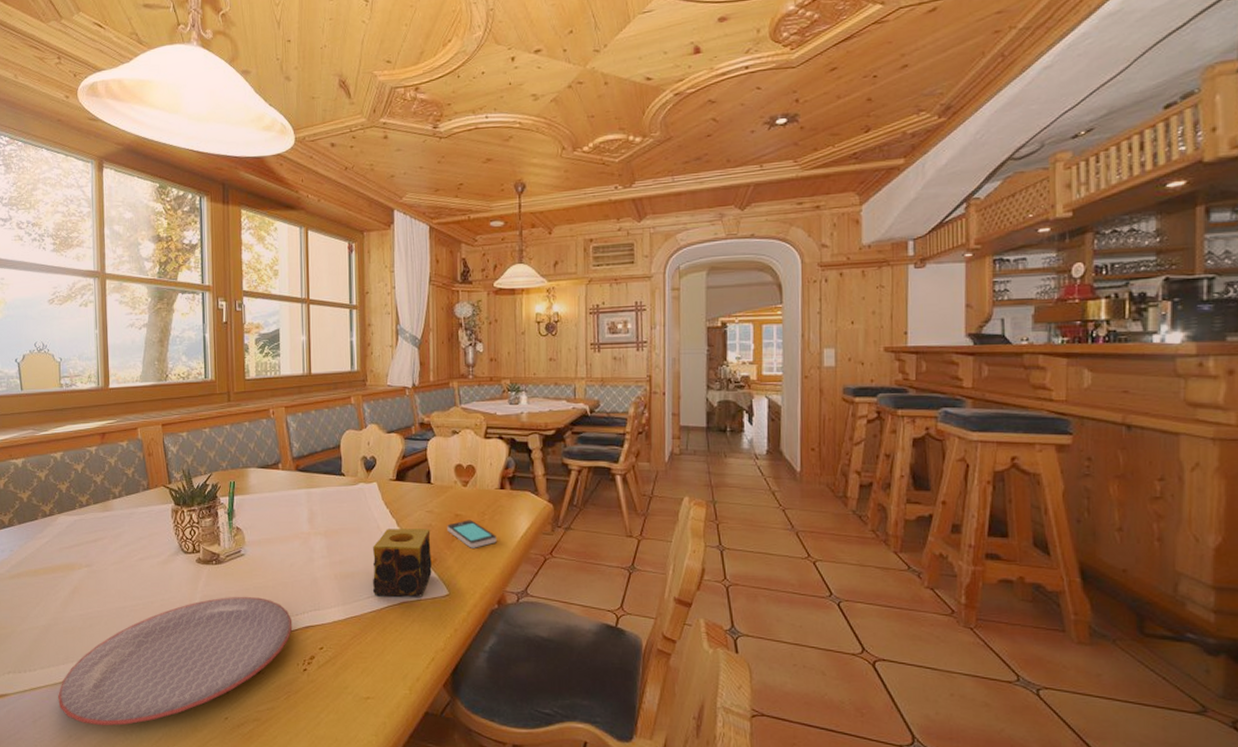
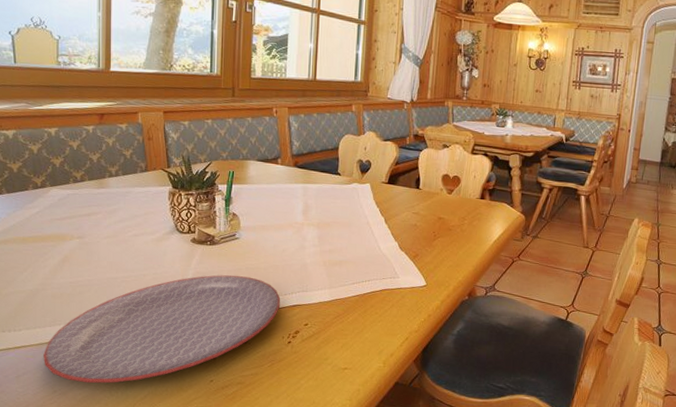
candle: present [372,529,432,597] -> none [358,225,415,286]
smartphone: present [447,520,497,548] -> none [430,223,473,248]

